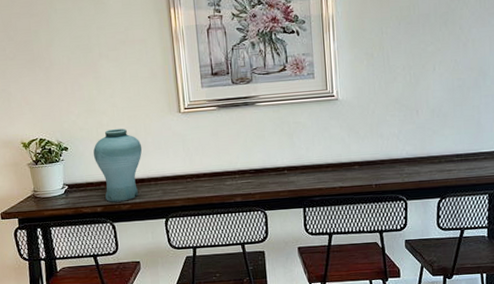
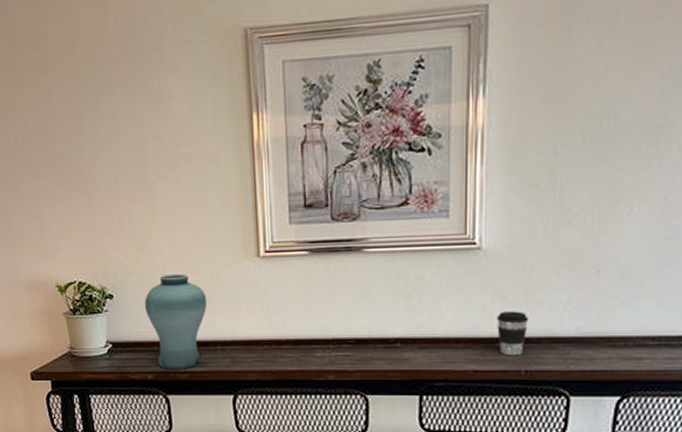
coffee cup: none [353,142,374,175] -> present [497,311,529,356]

